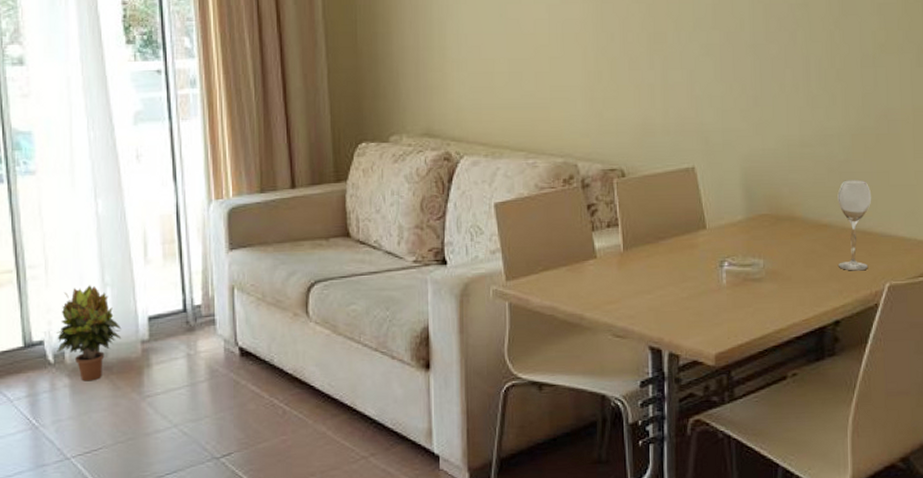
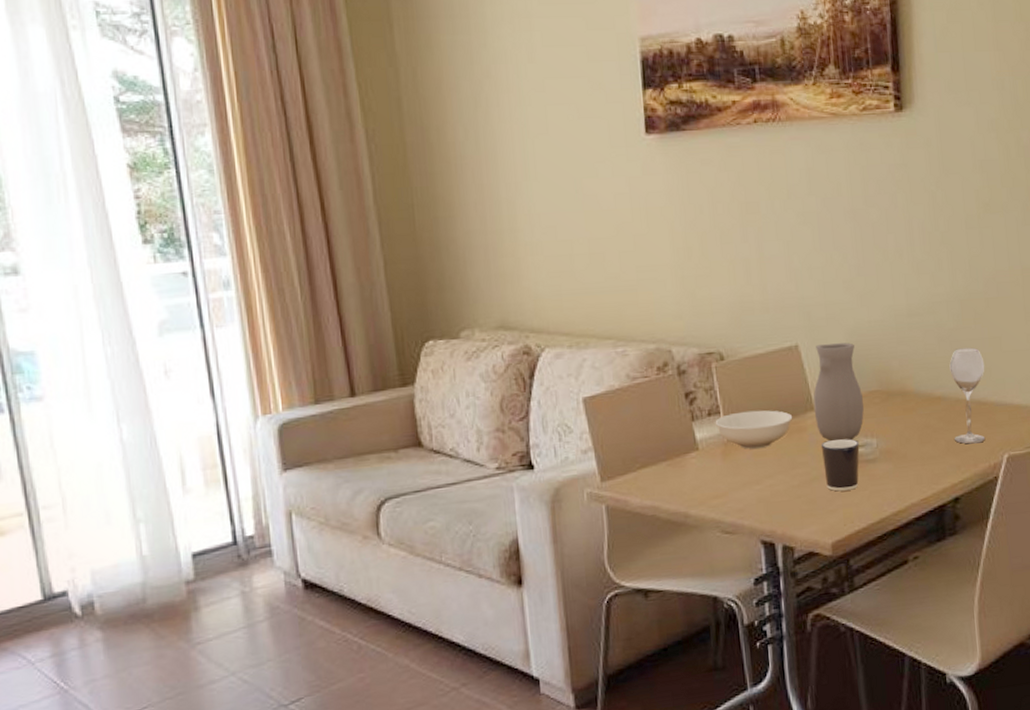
potted plant: present [57,285,122,382] -> none [82,523,162,633]
bowl: none [613,225,686,260] -> present [715,410,793,449]
vase: none [706,168,753,260] -> present [813,342,864,441]
mug: none [710,257,747,306] -> present [820,438,860,492]

